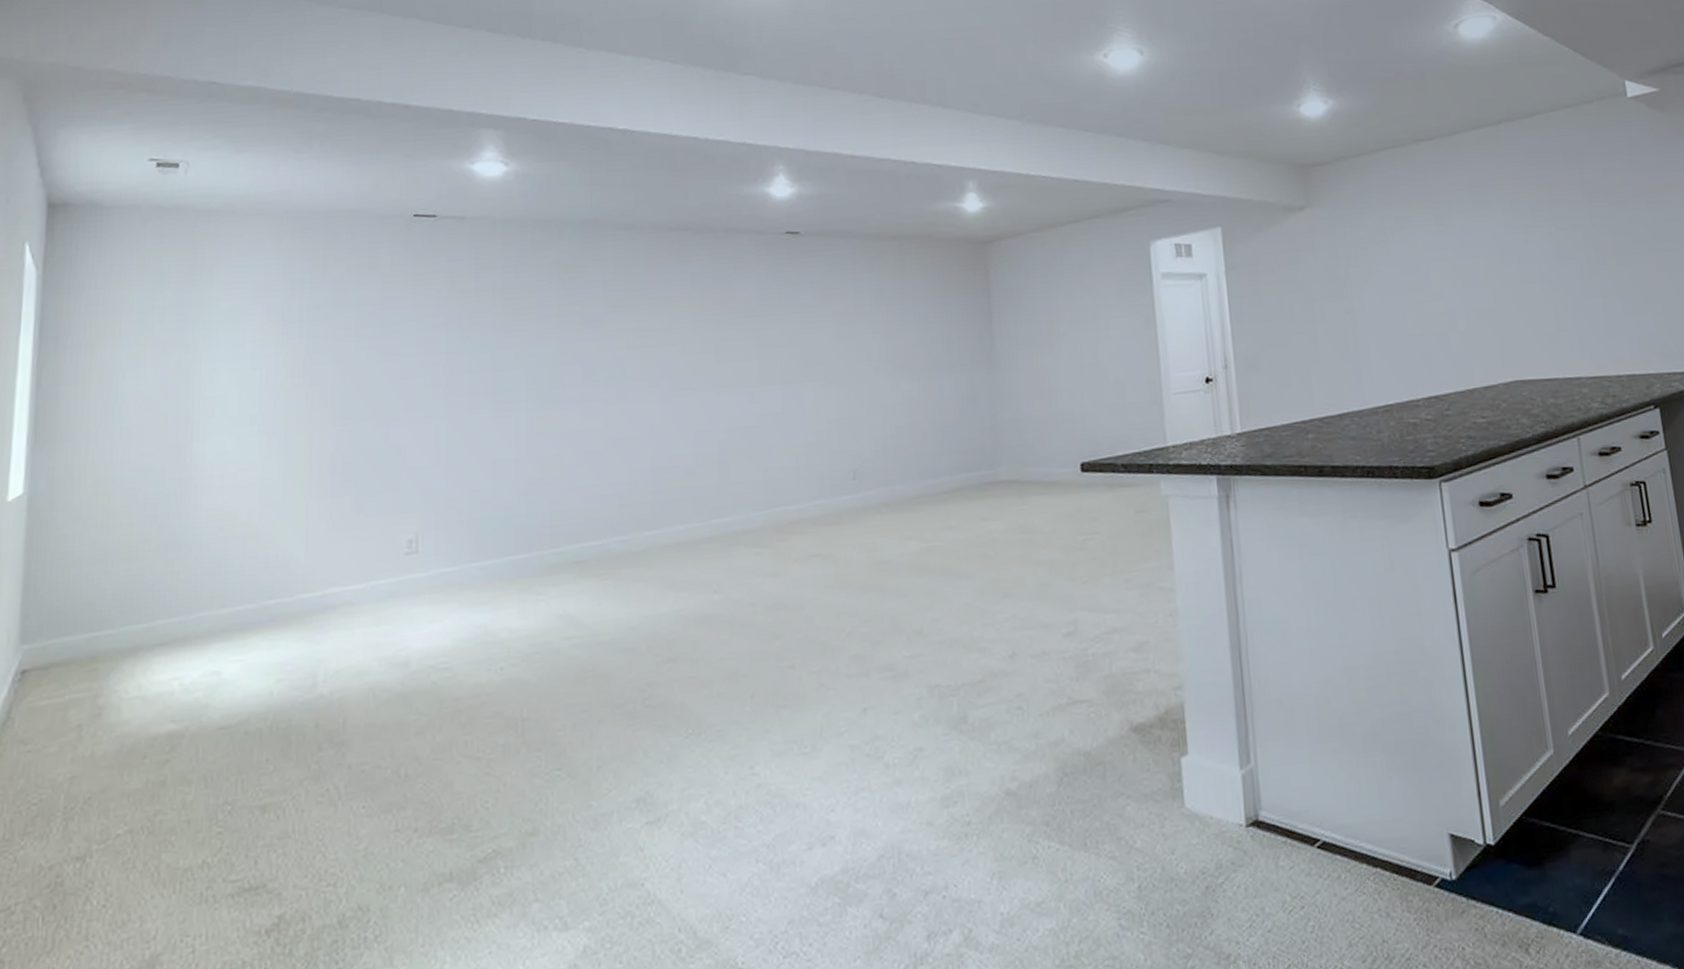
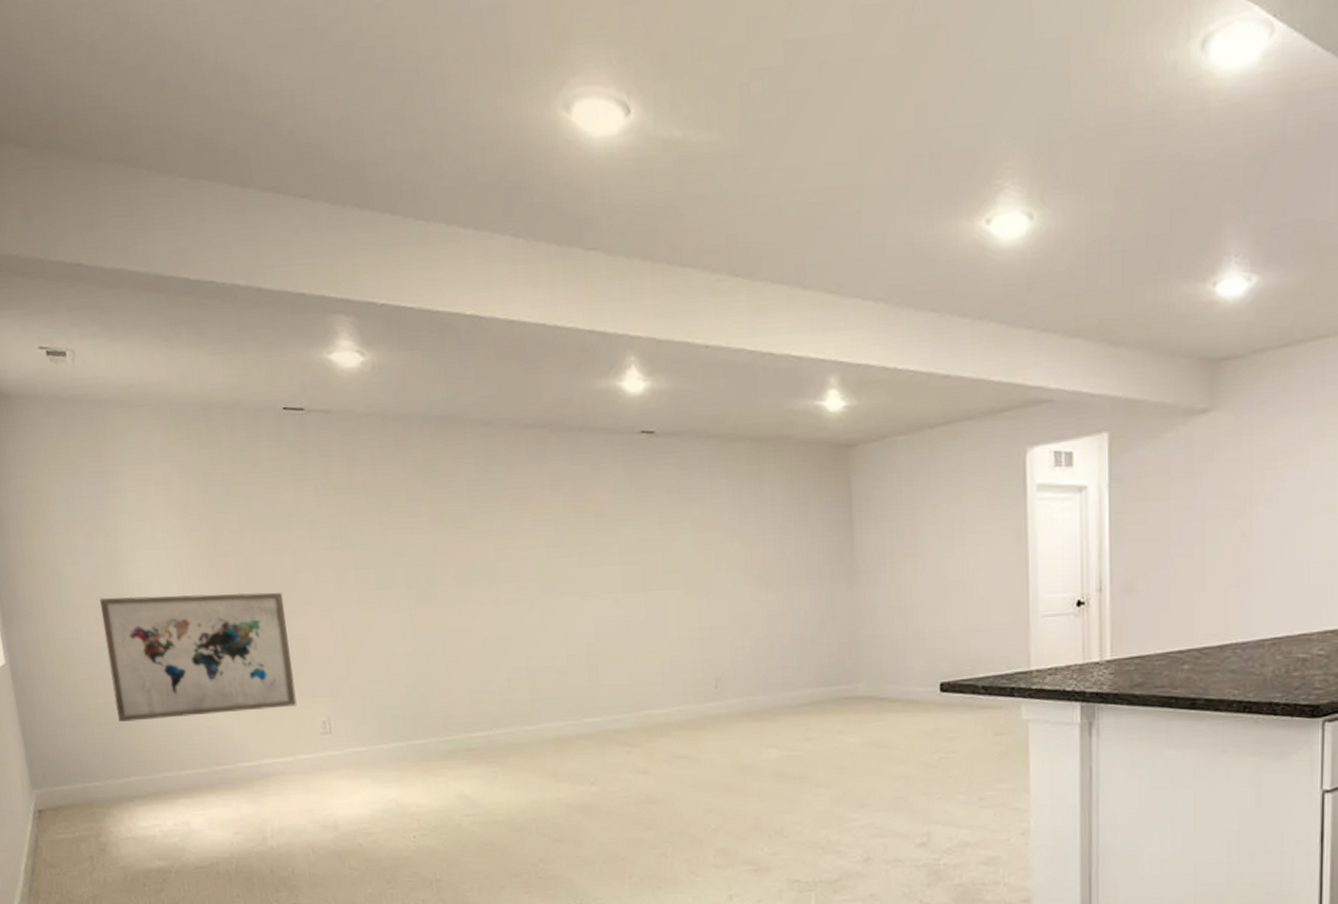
wall art: none [154,400,383,555] -> present [100,592,297,722]

